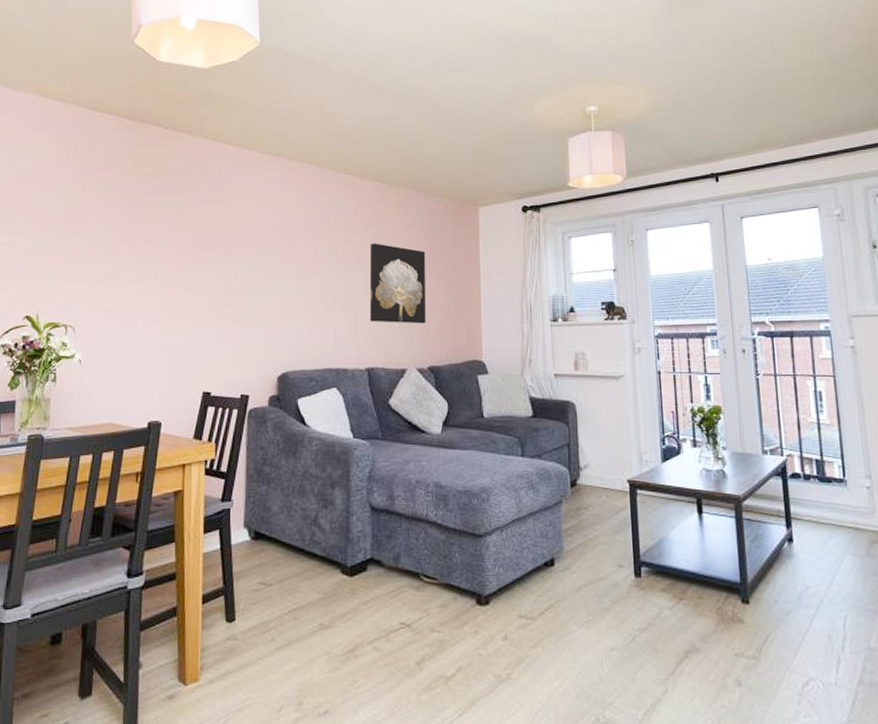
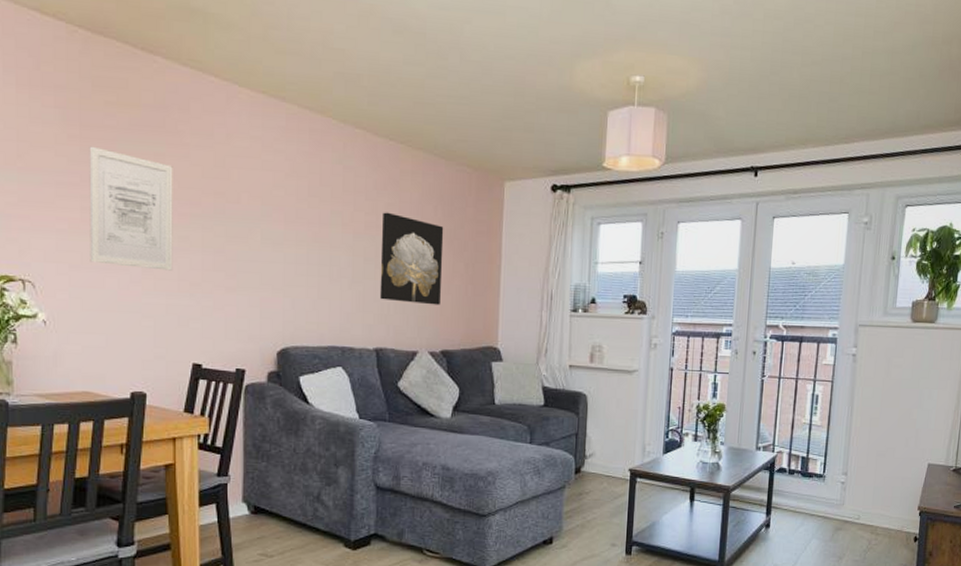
wall art: none [121,209,193,309] -> present [89,146,173,271]

